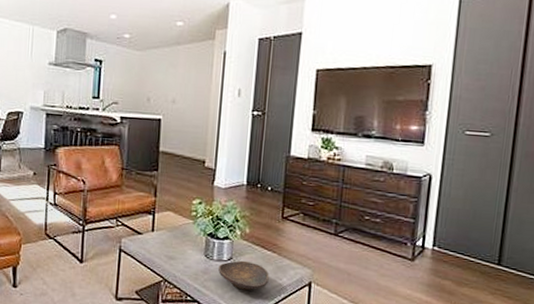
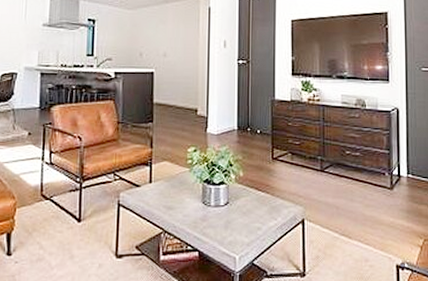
decorative bowl: present [218,260,269,291] -> none [216,204,265,234]

